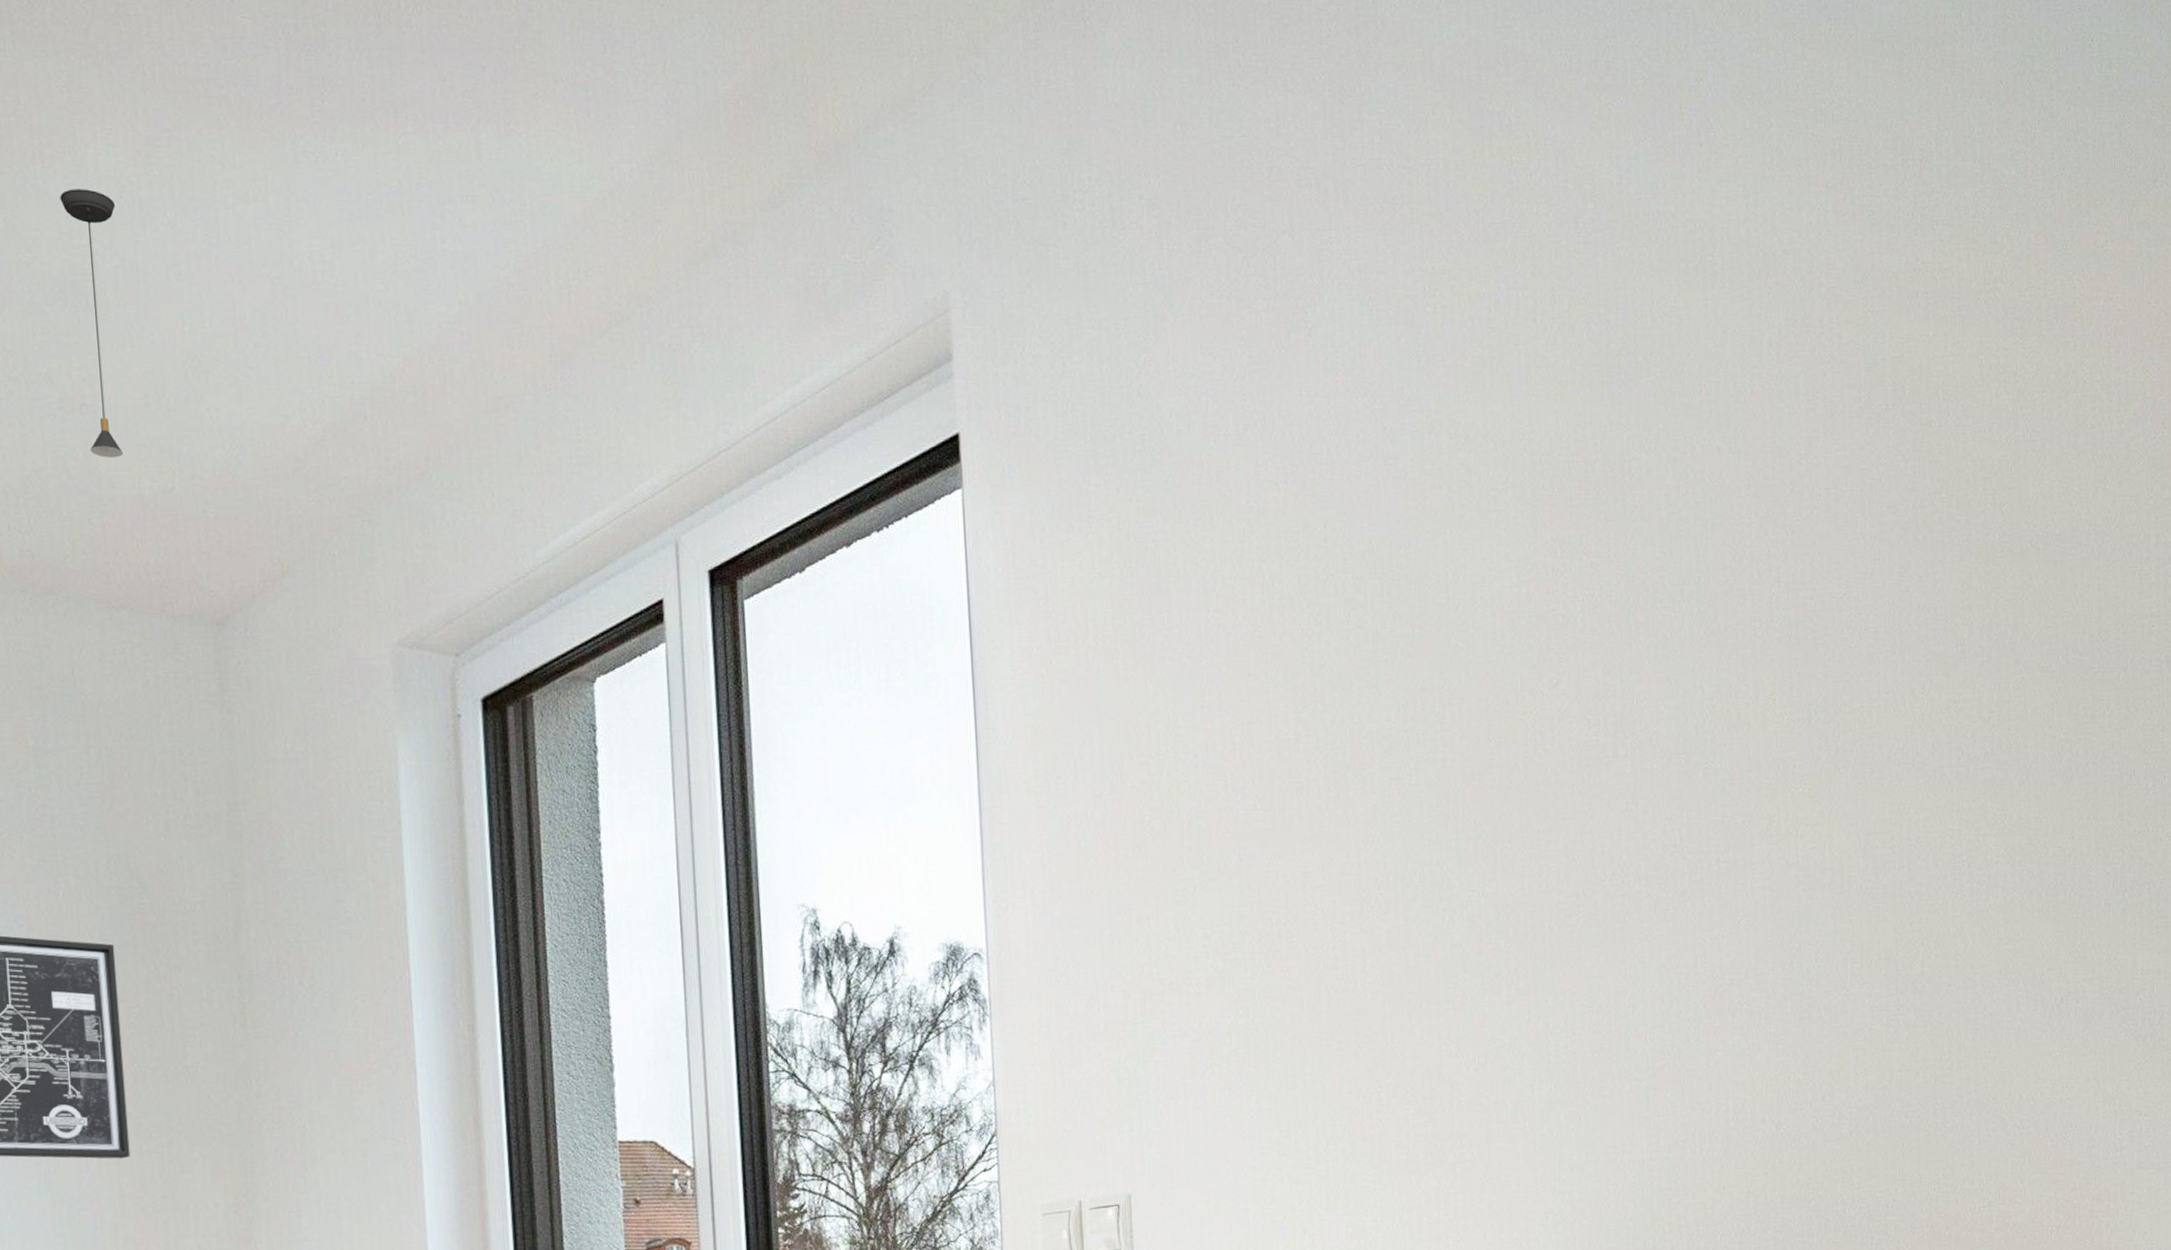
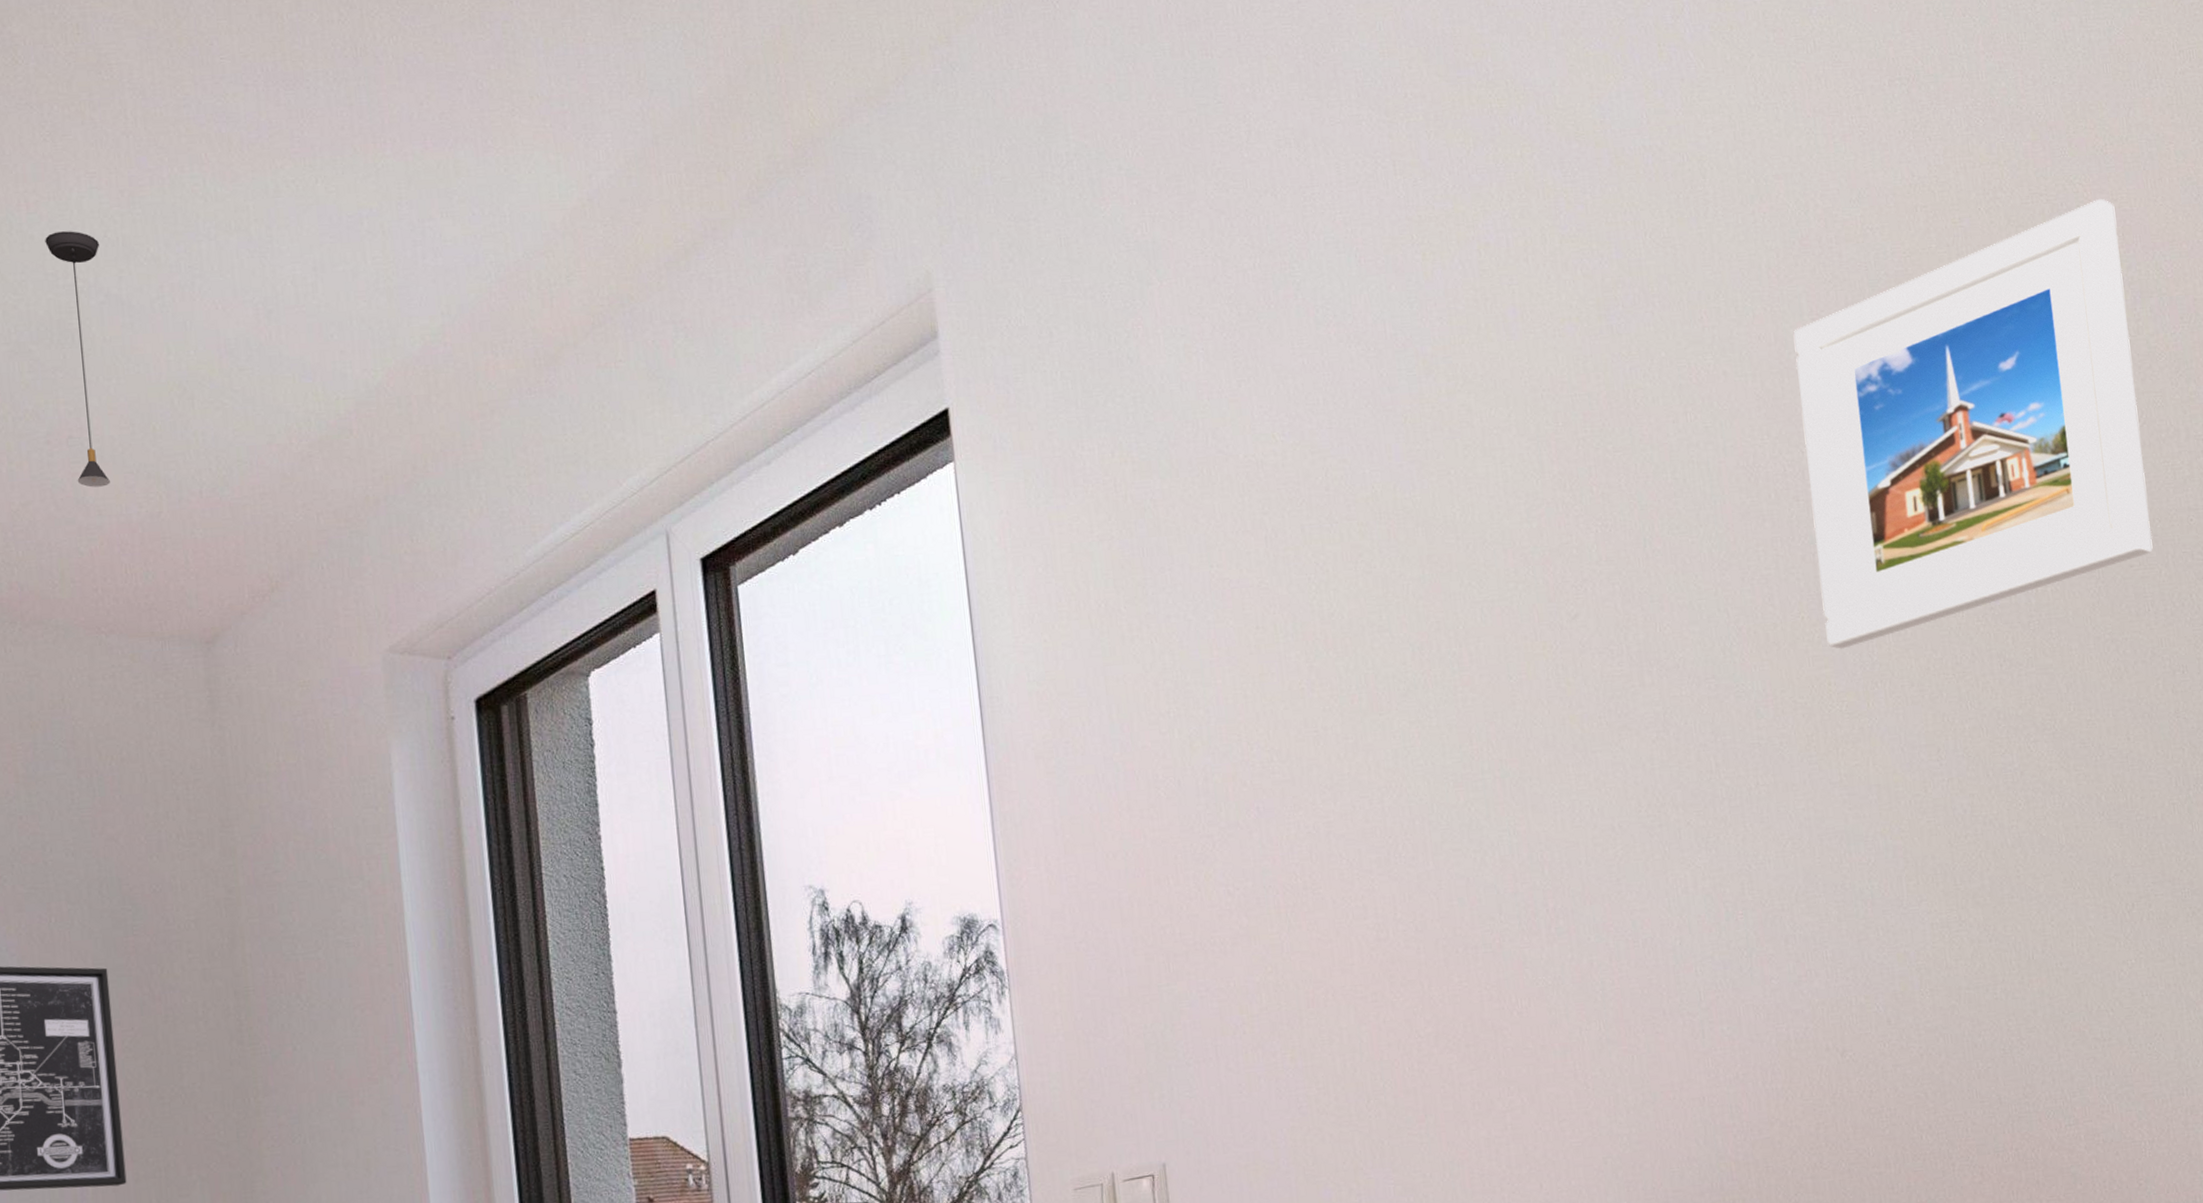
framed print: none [1788,296,2114,733] -> present [1793,198,2153,649]

